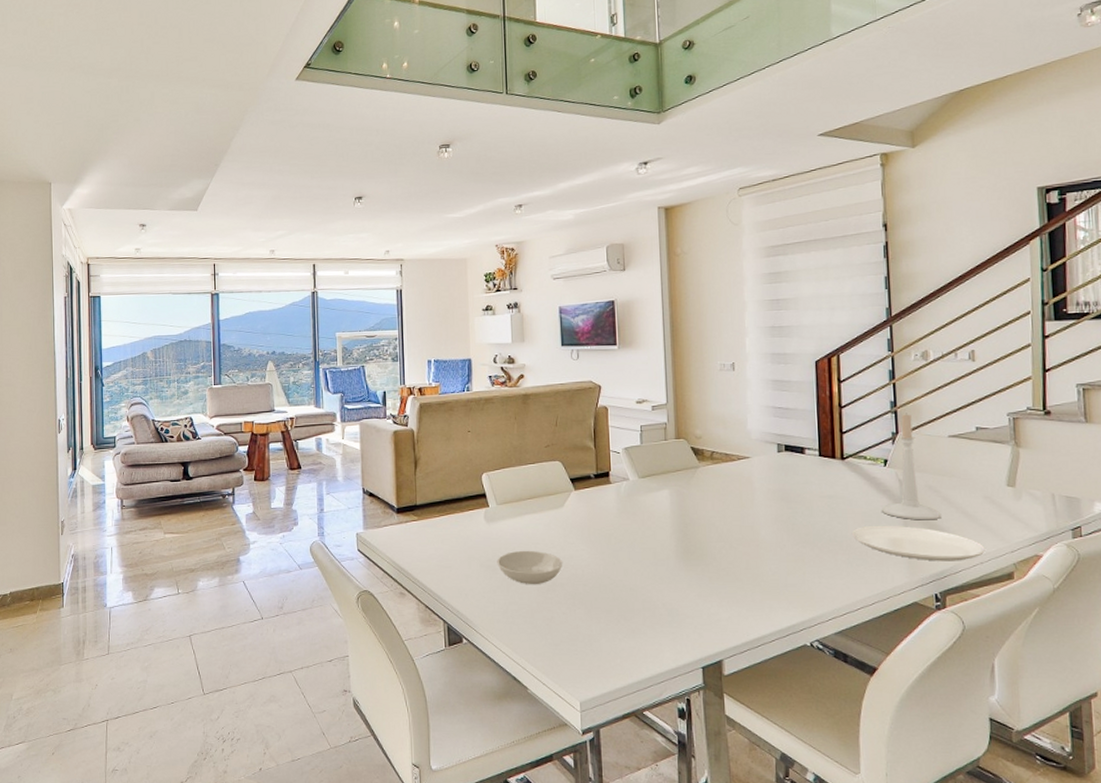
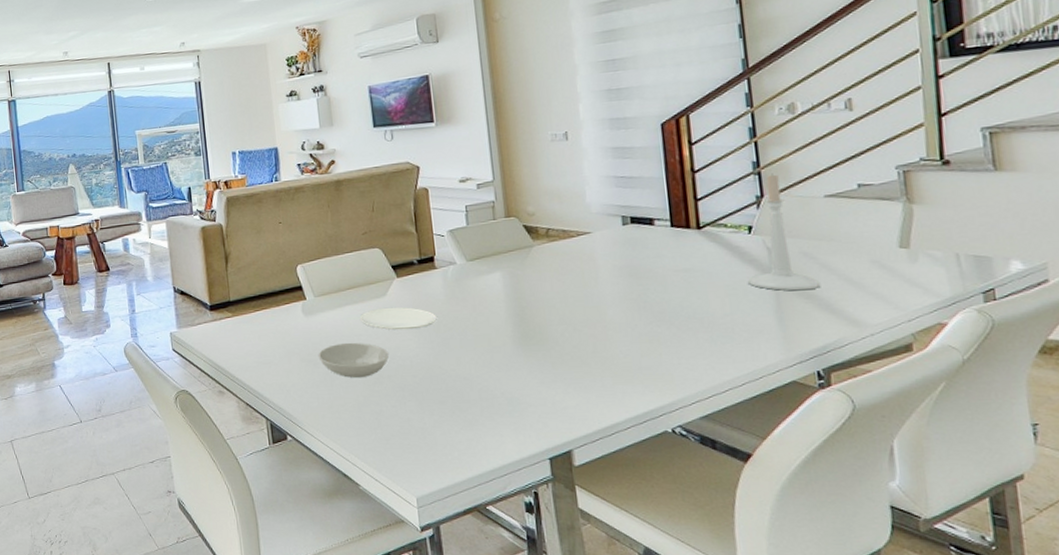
plate: none [537,518,609,541] -> present [359,306,437,331]
plate: present [852,525,985,561] -> none [715,297,876,336]

